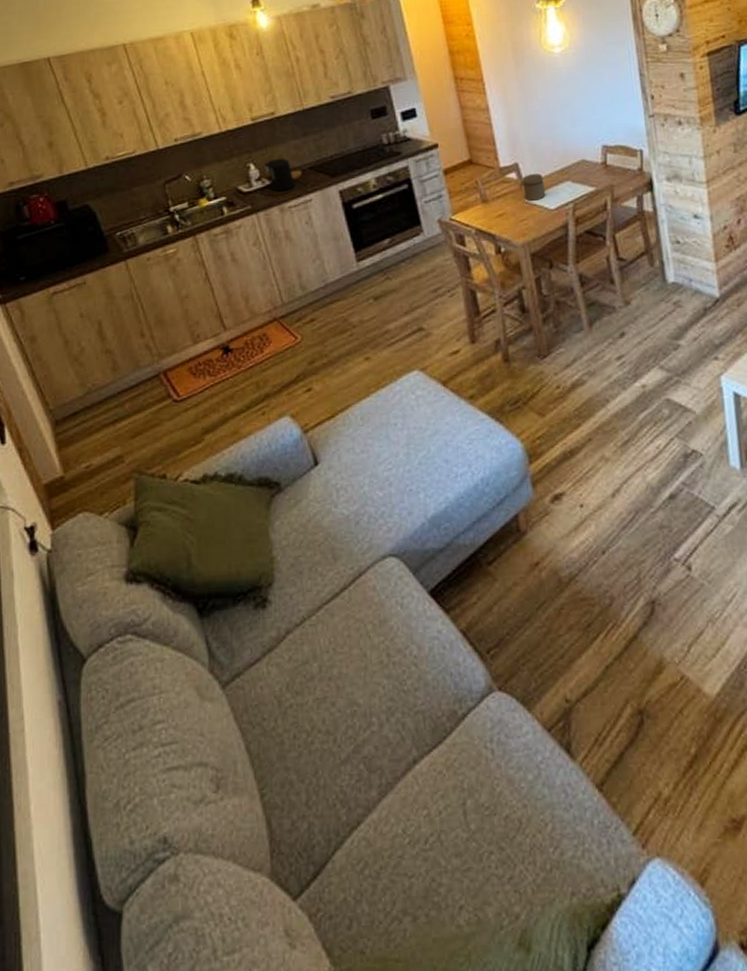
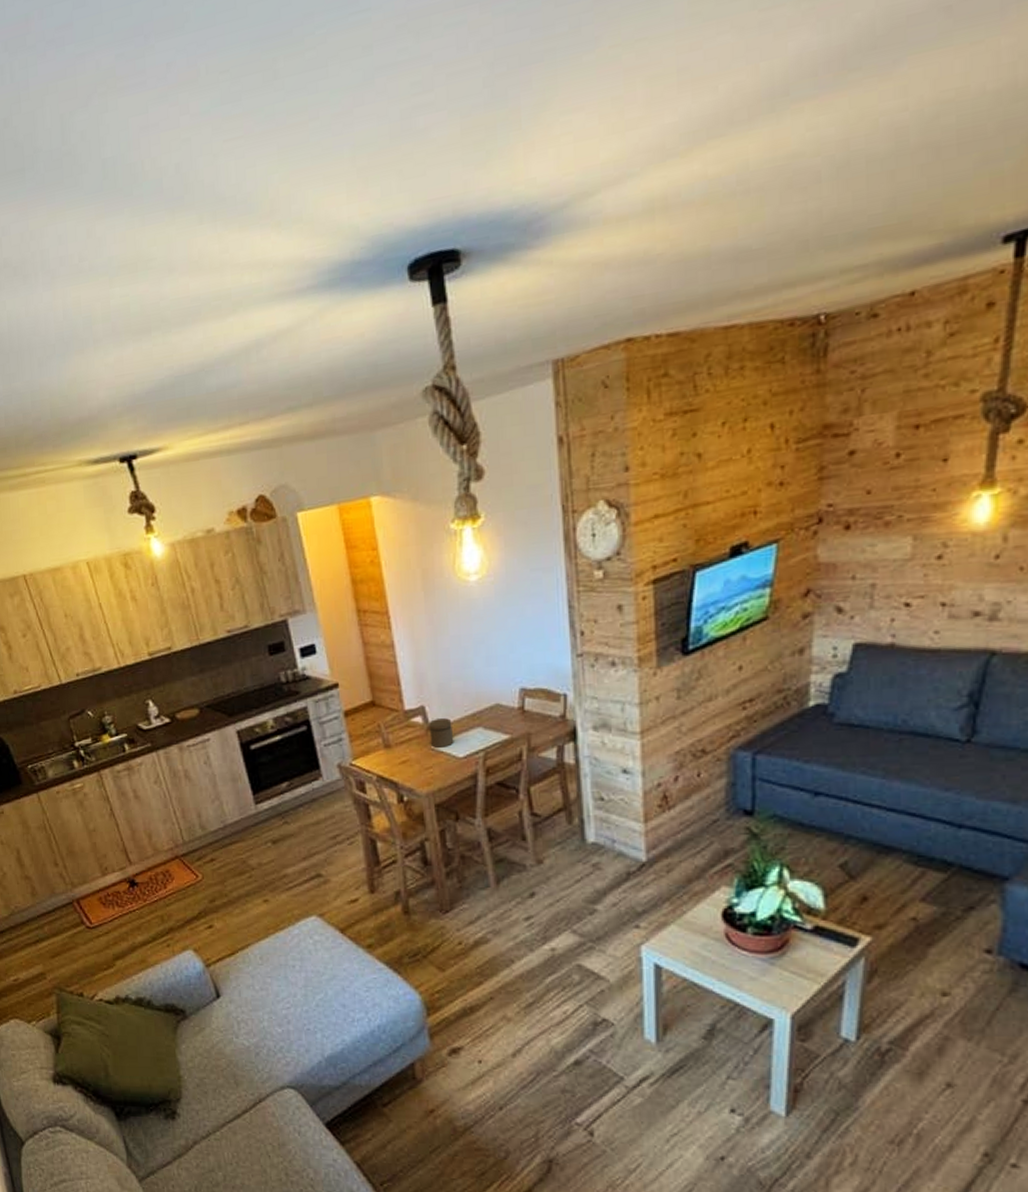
coffee maker: present [260,158,310,197] -> none [159,695,207,735]

